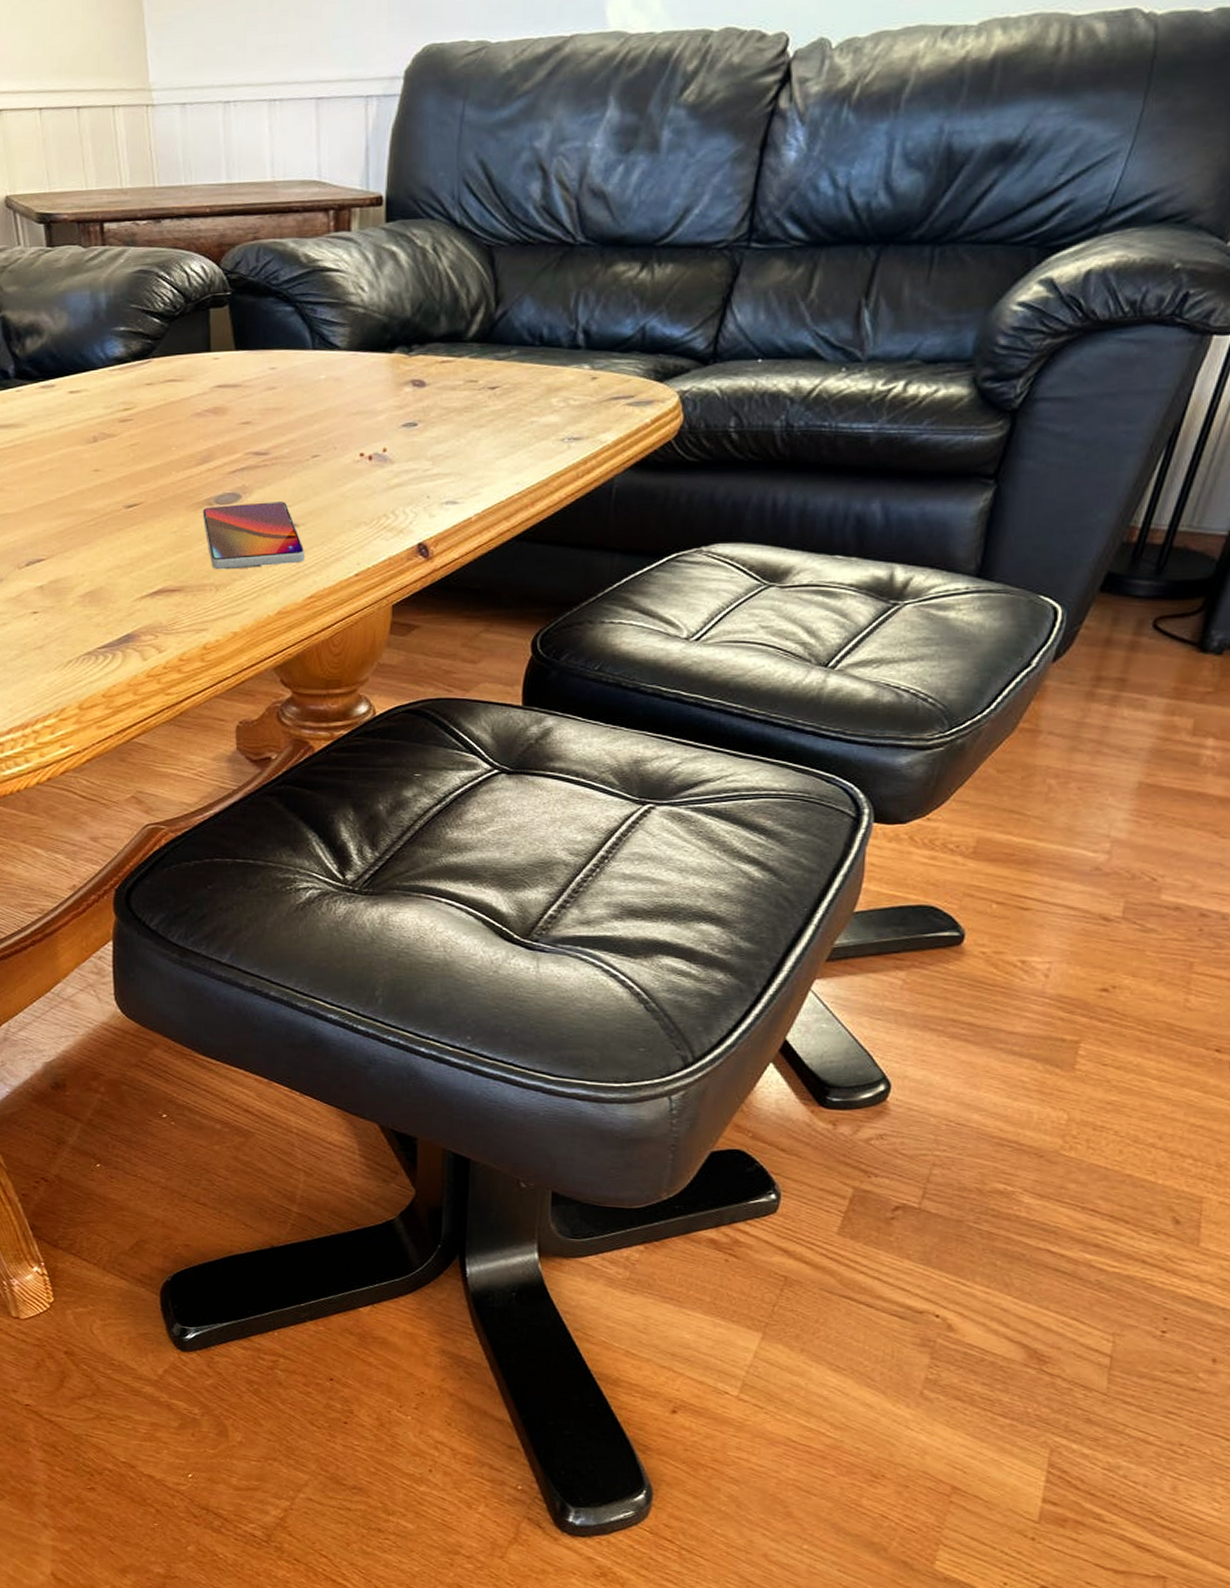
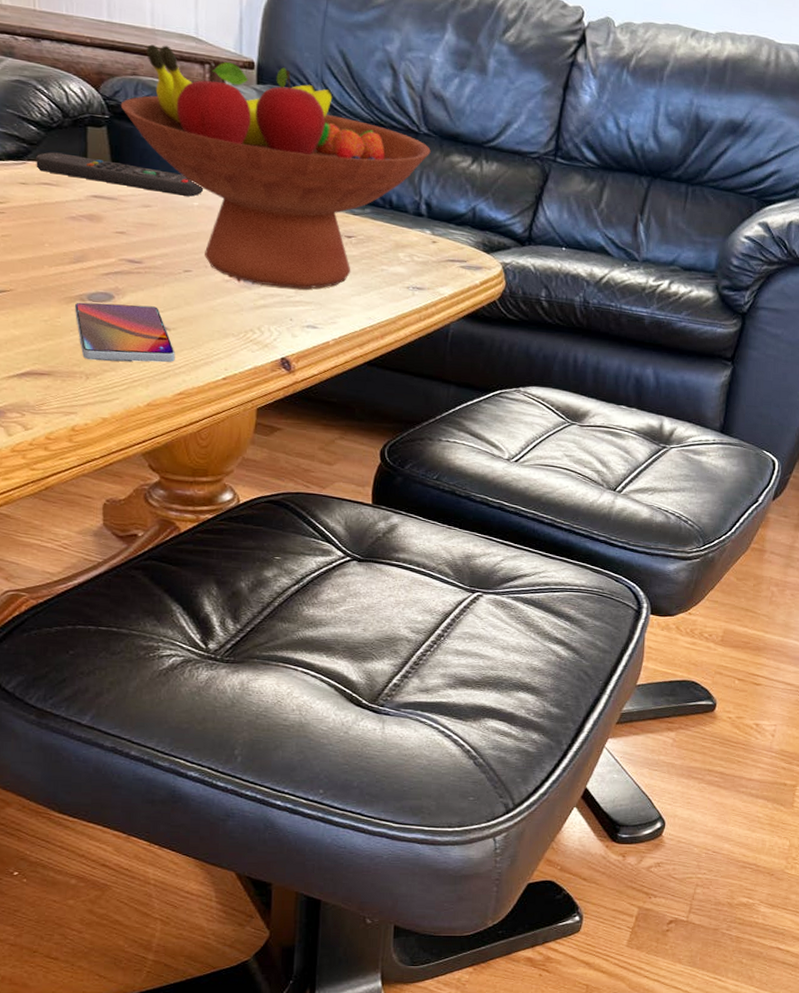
remote control: none [160,343,331,370] -> present [36,152,204,197]
fruit bowl: none [242,196,589,461] -> present [120,44,431,289]

